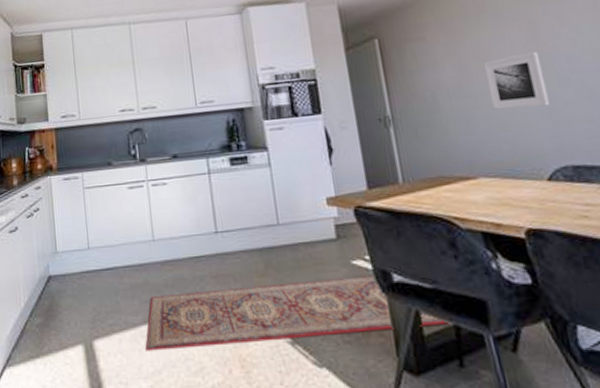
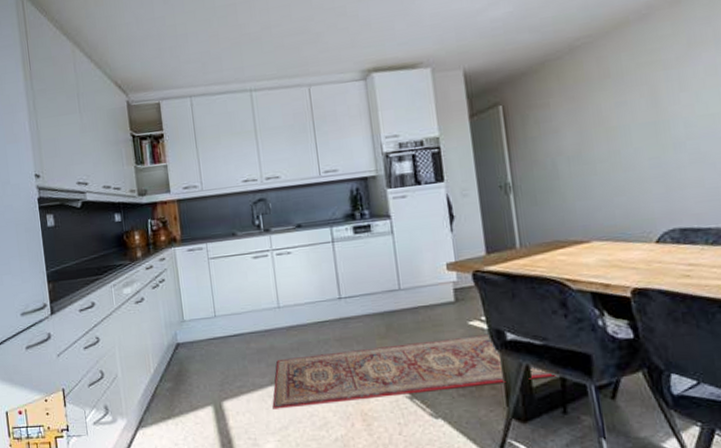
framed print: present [483,52,550,110] -> none [603,117,664,176]

